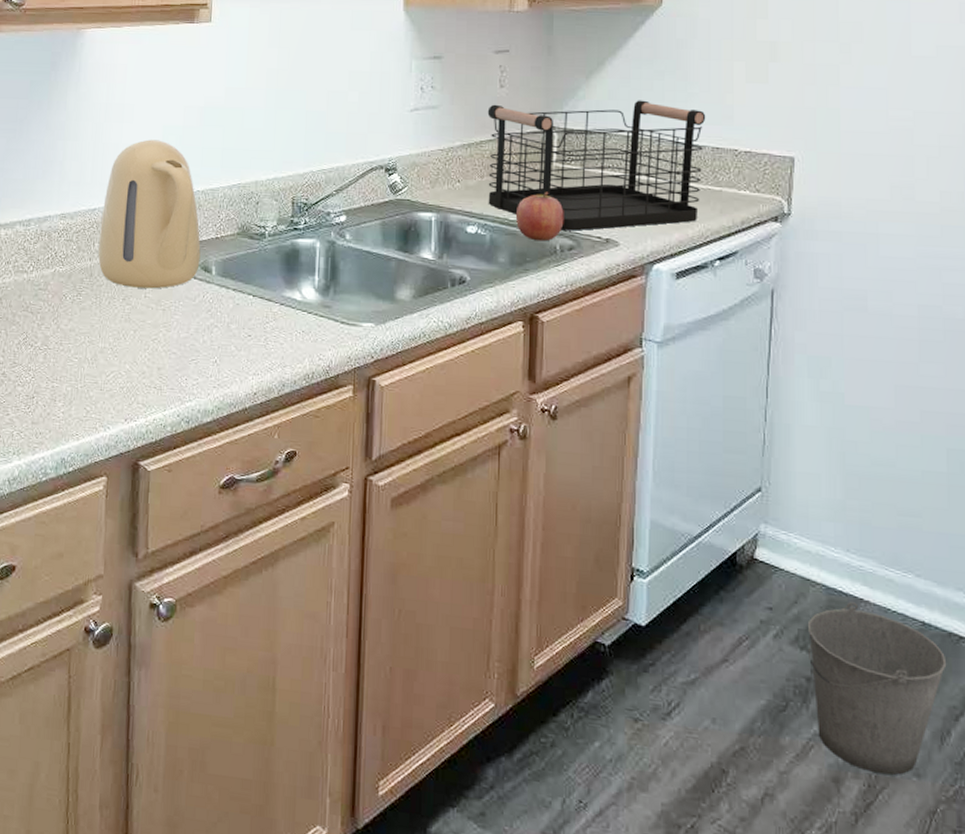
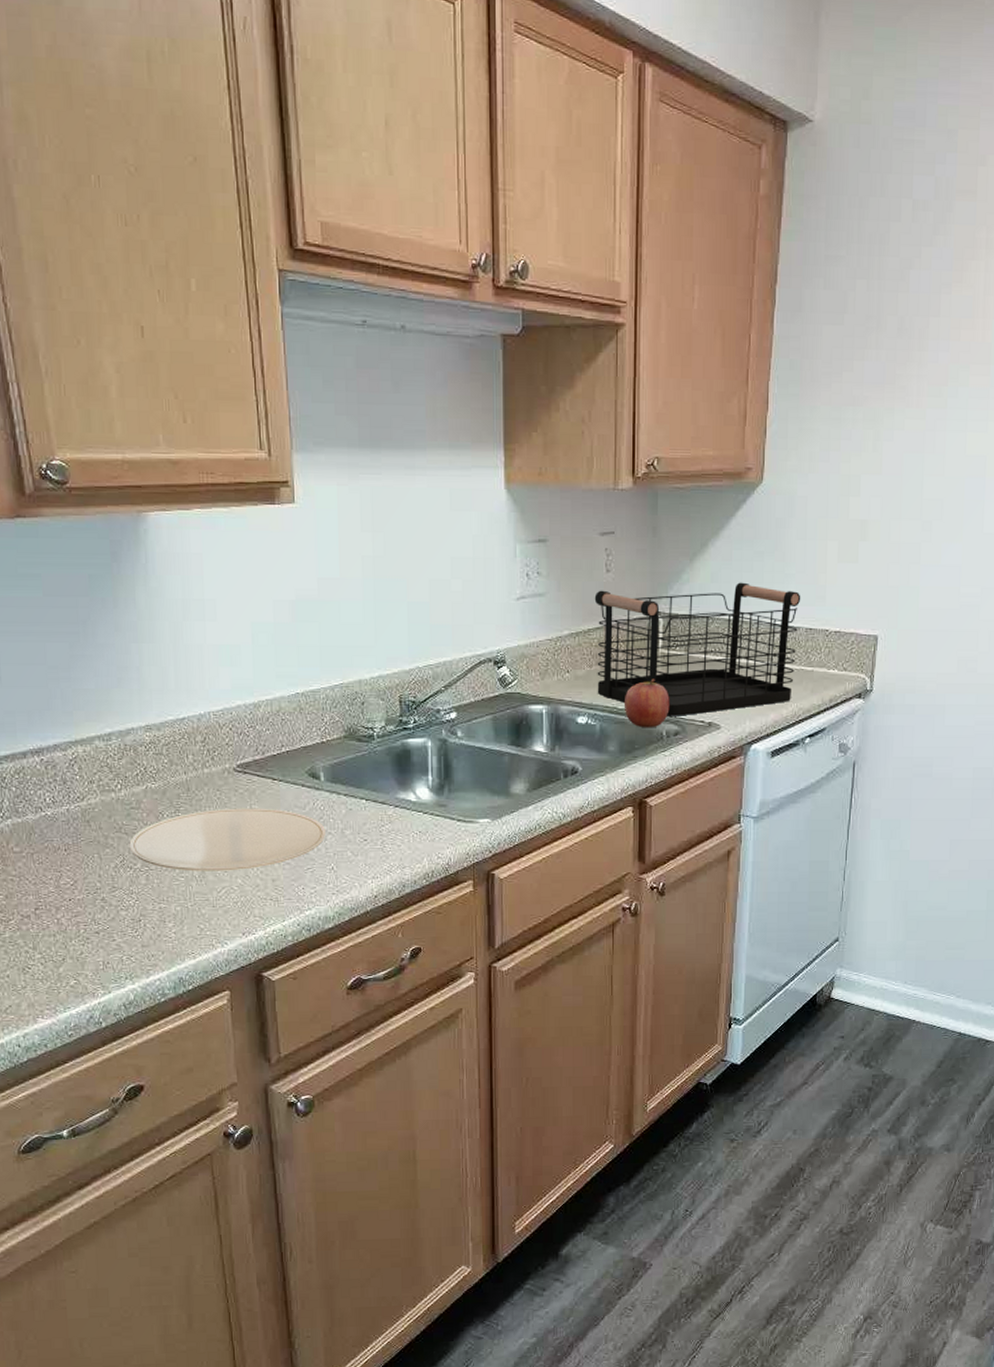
plate: none [33,295,213,356] -> present [129,808,327,872]
kettle: present [98,139,201,289] -> none [192,639,307,800]
bucket: present [808,602,947,776] -> none [871,1024,975,1153]

